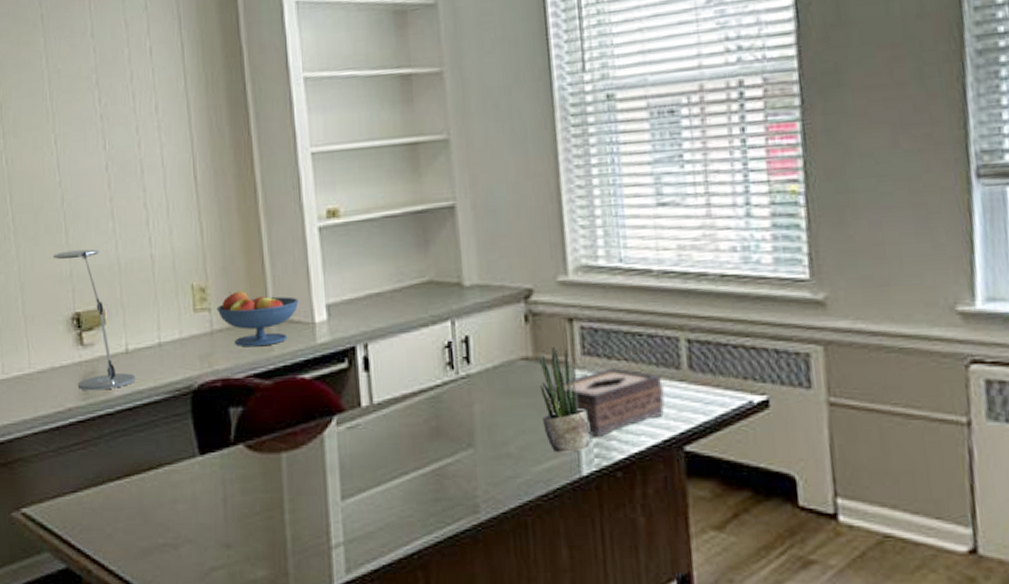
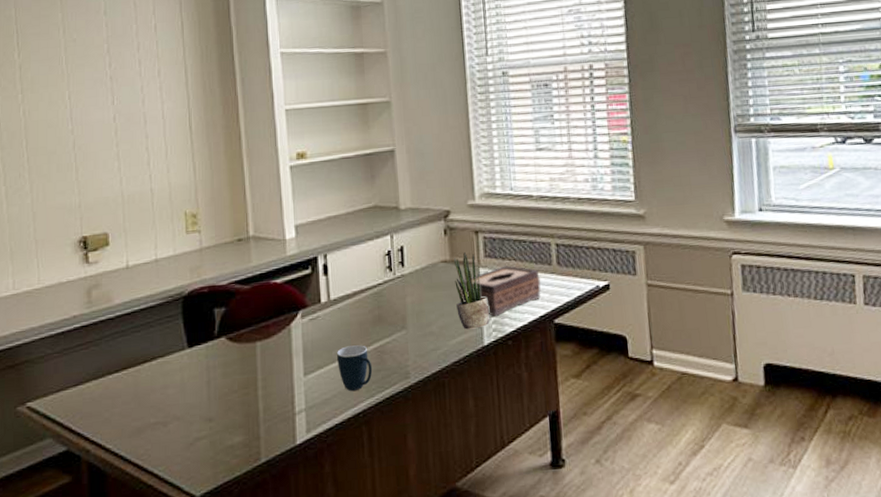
desk lamp: present [52,249,136,391] -> none [63,184,134,301]
fruit bowl: present [217,290,299,347] -> none [206,216,273,260]
mug: none [383,465,430,524] -> present [337,345,373,391]

